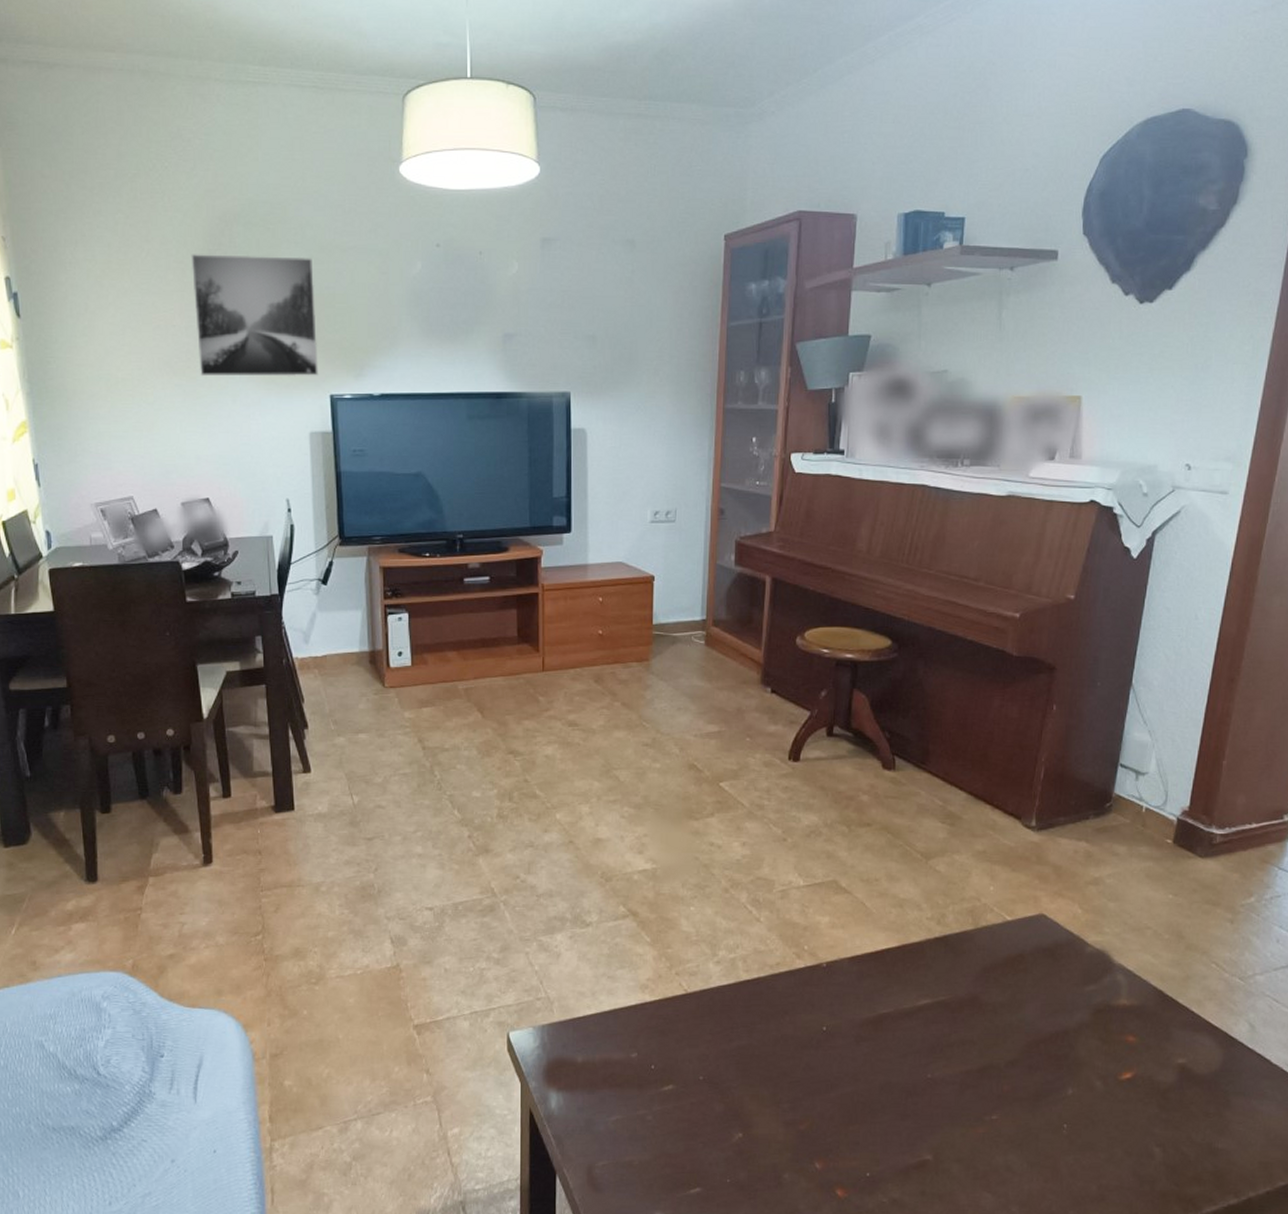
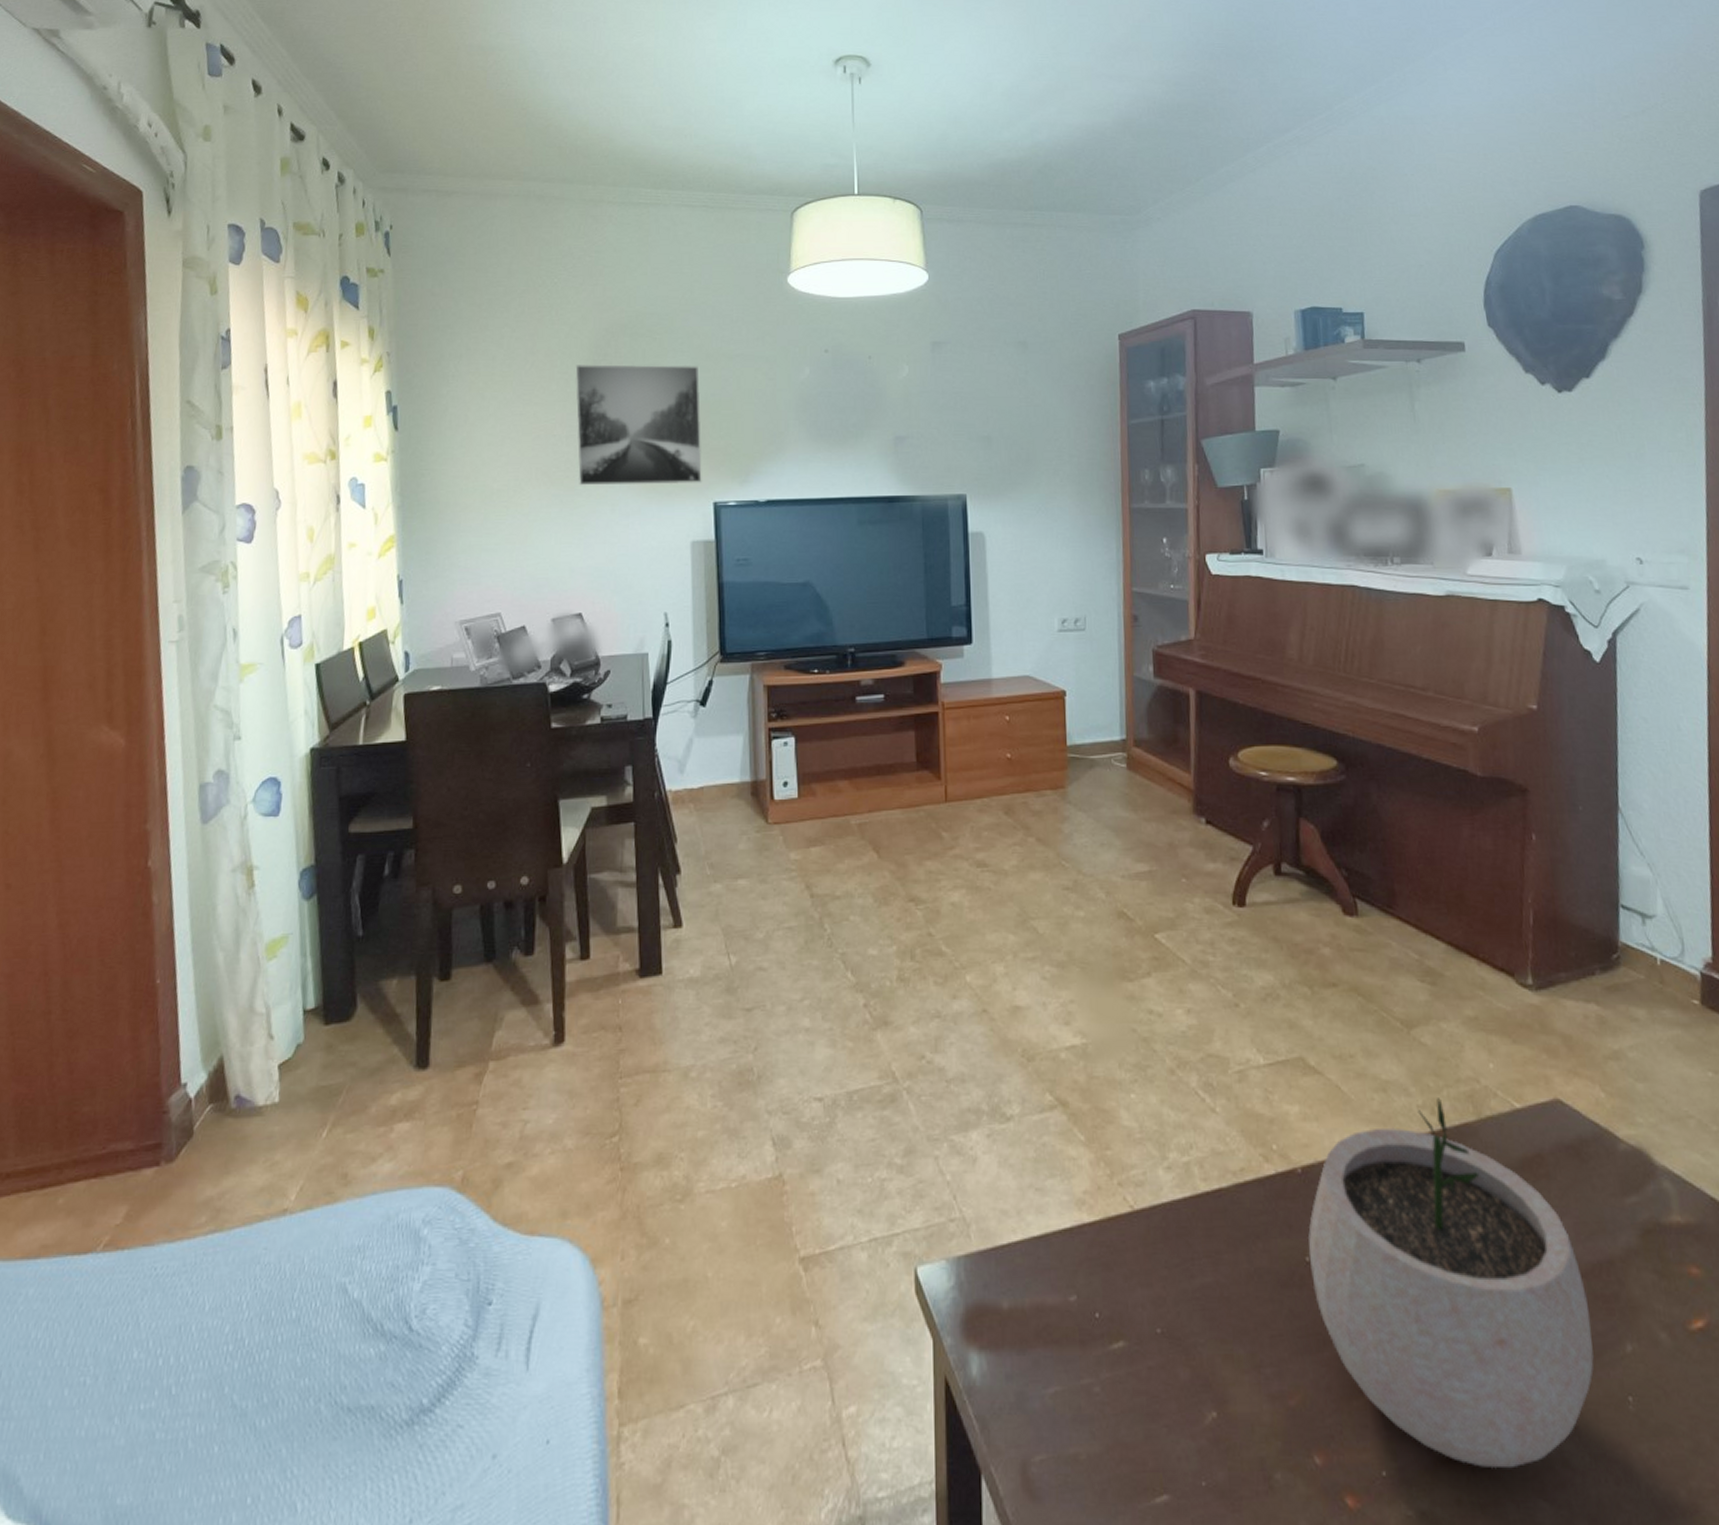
plant pot: none [825,912,1044,1172] -> present [1308,1098,1594,1469]

